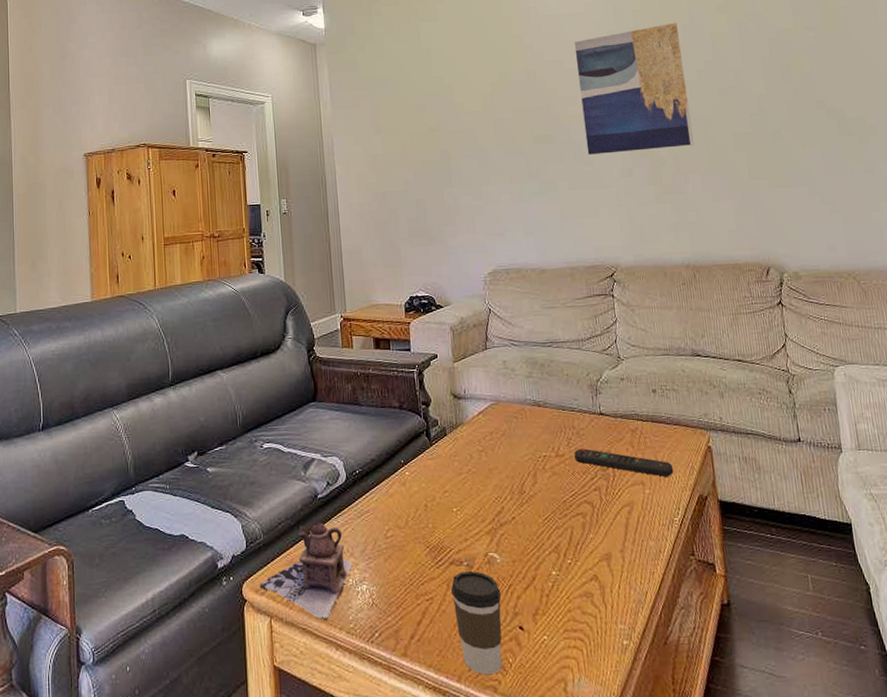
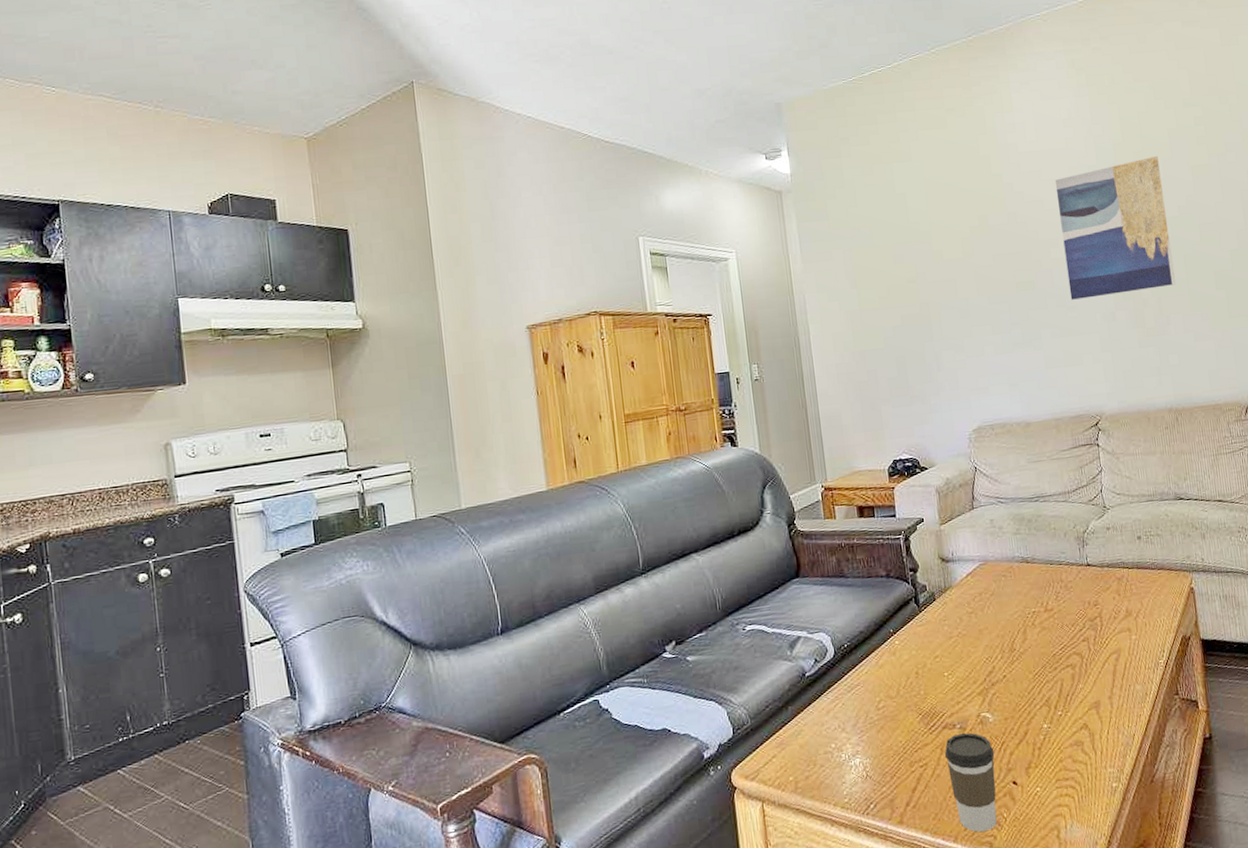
teapot: present [259,521,354,621] -> none [749,699,846,799]
remote control: present [574,448,674,477] -> none [1062,600,1159,622]

